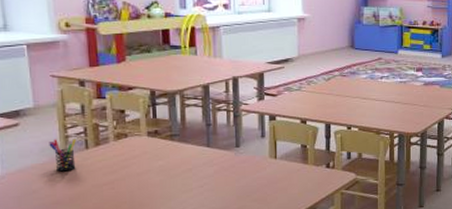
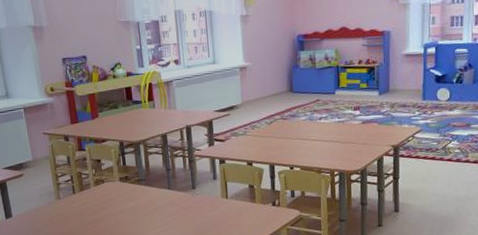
pen holder: present [49,138,76,172] -> none [46,185,67,213]

